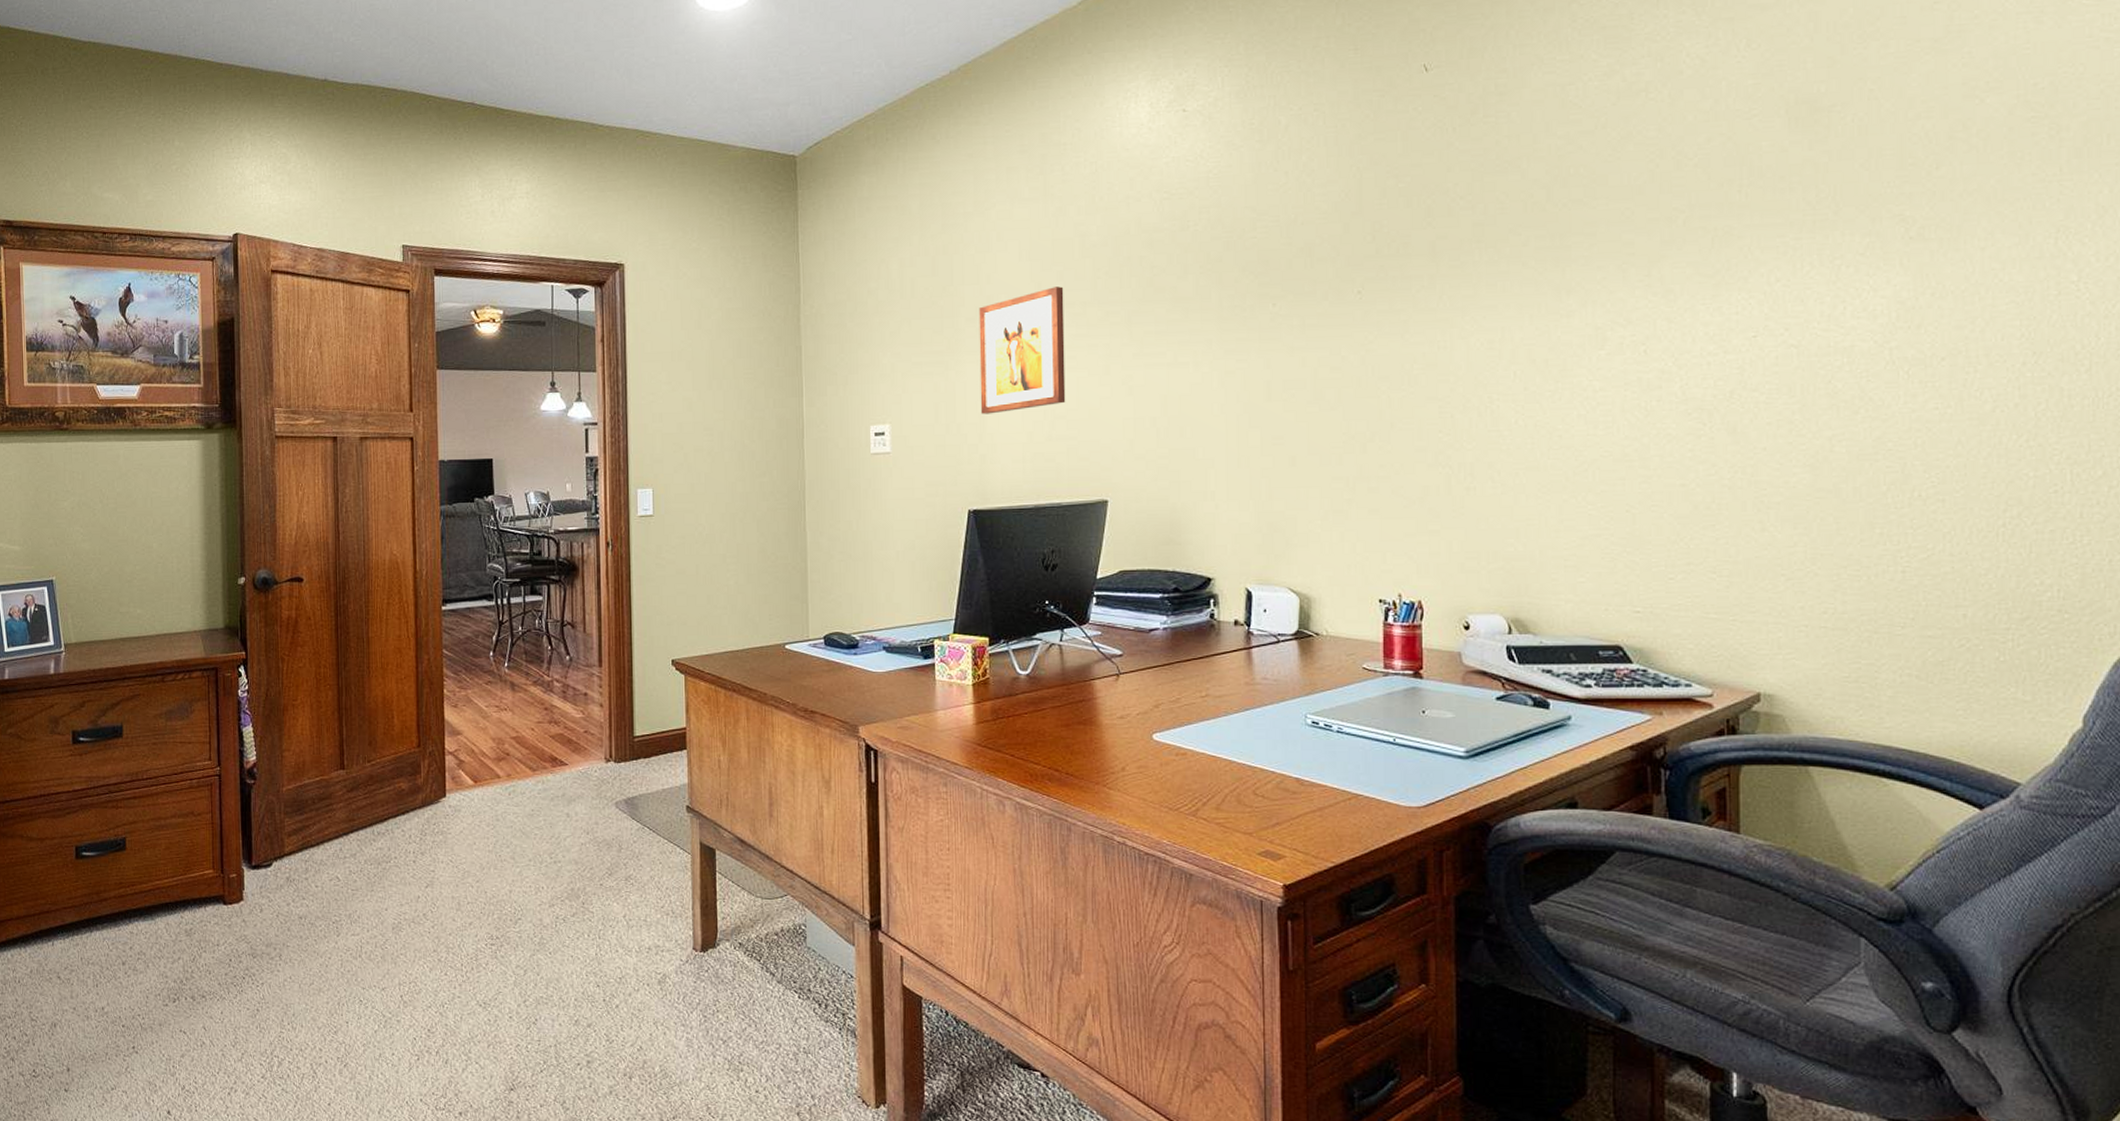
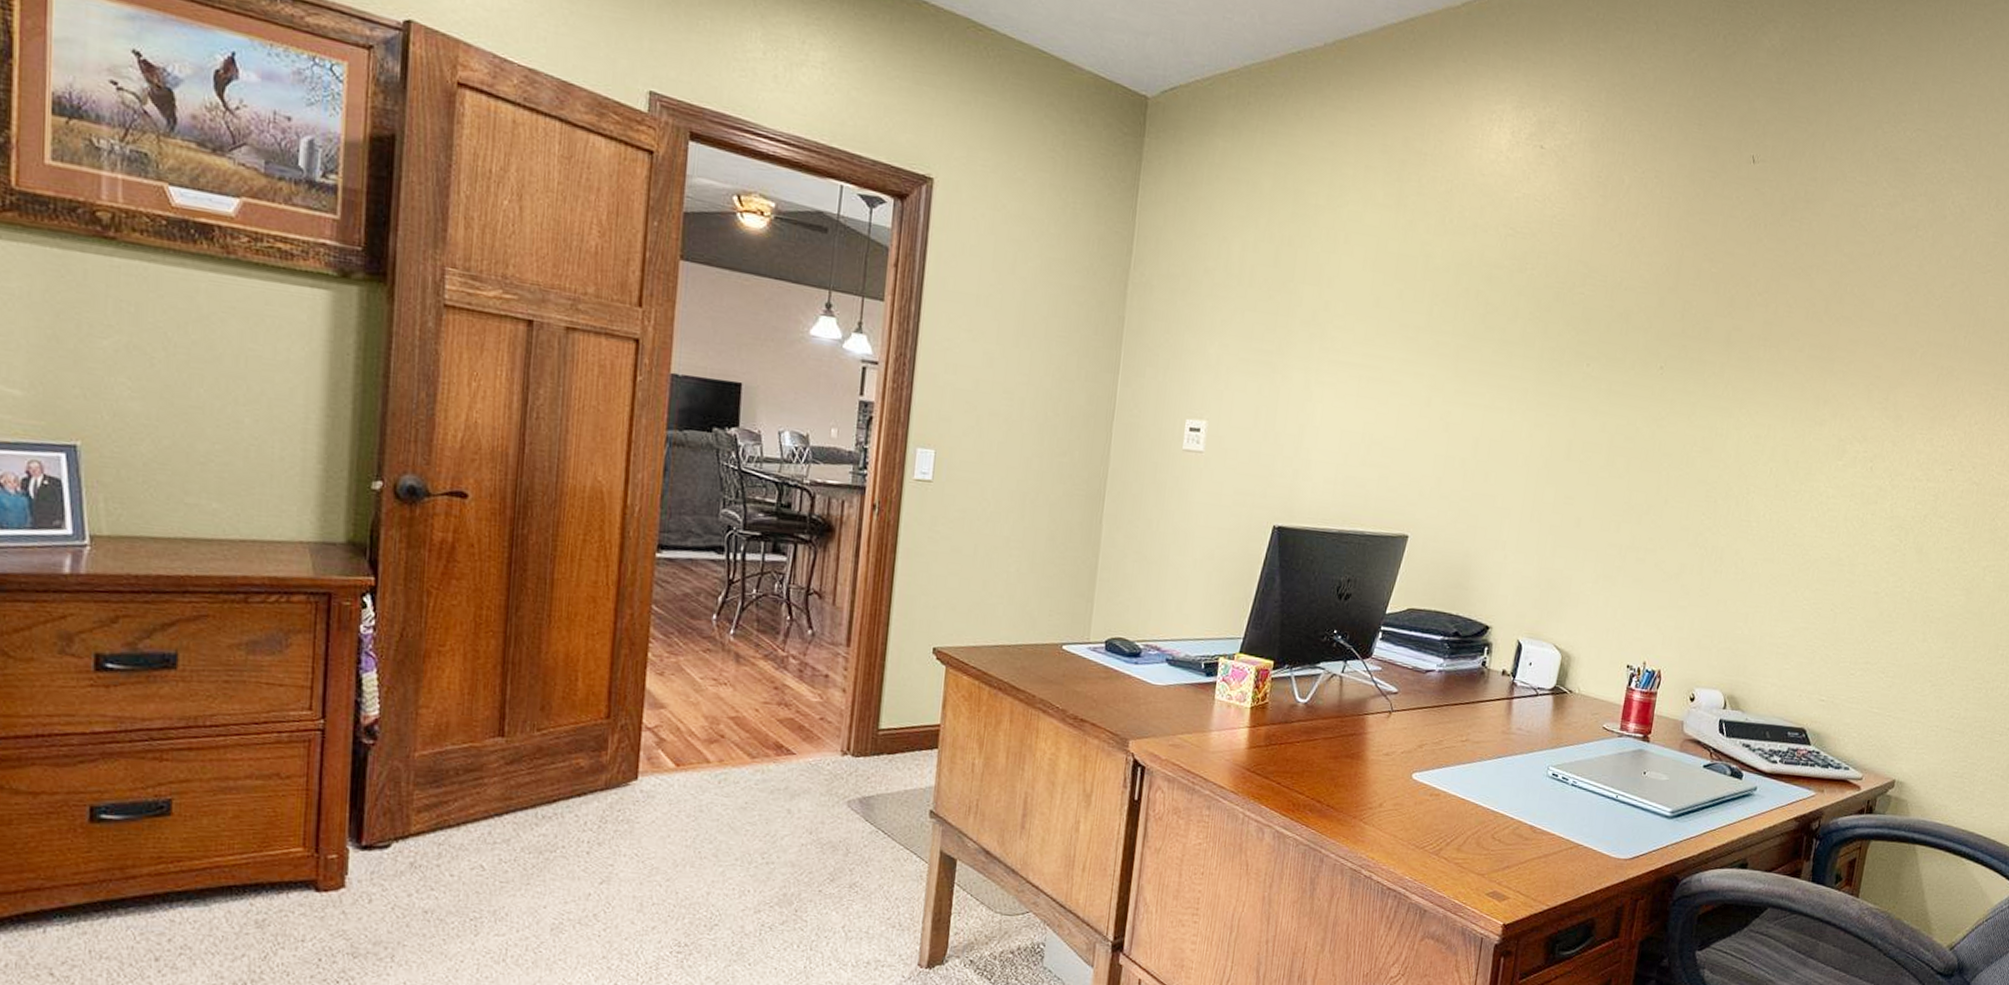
wall art: present [978,286,1066,414] -> none [1300,304,1401,429]

